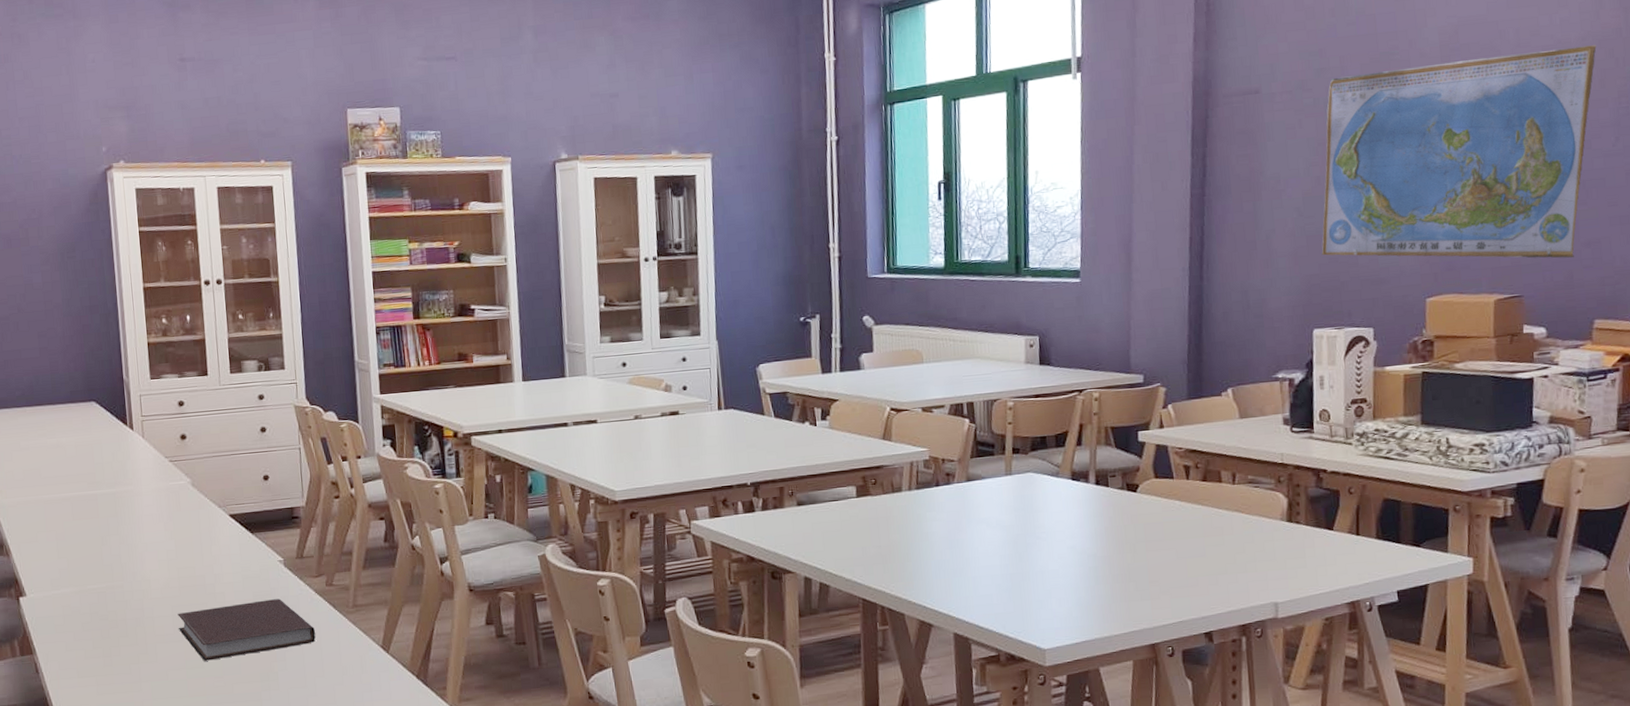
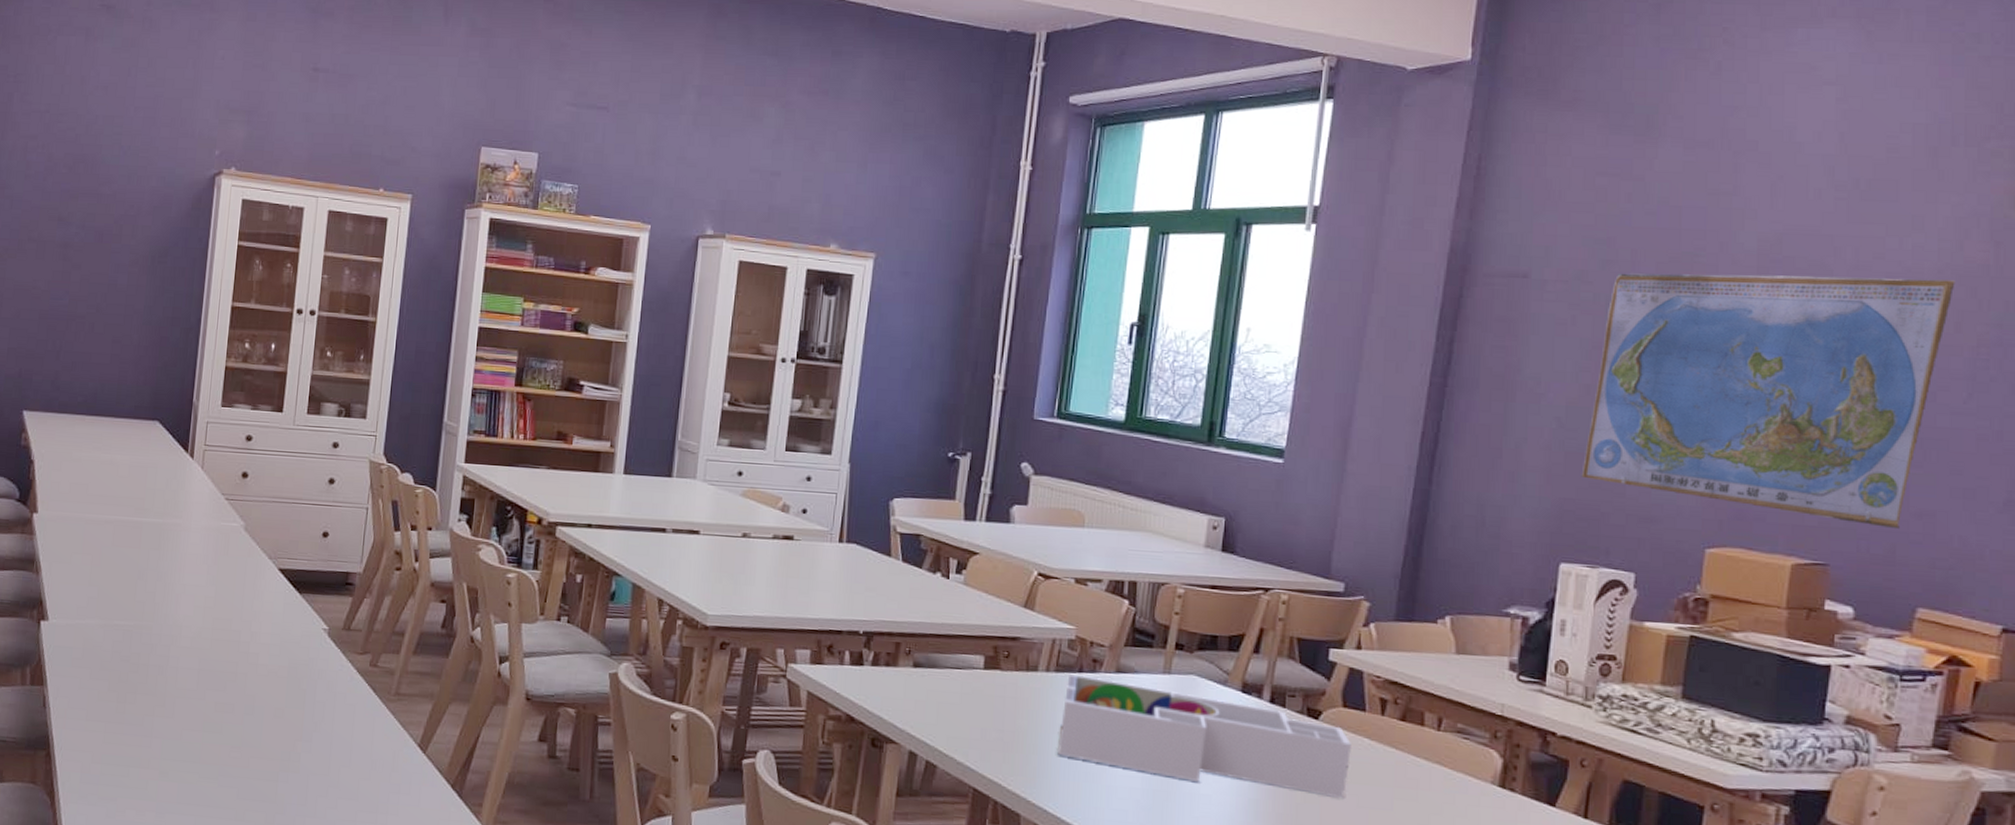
notebook: present [177,599,316,661] -> none [202,668,349,728]
desk organizer: none [927,488,1167,561] -> present [1058,673,1352,799]

